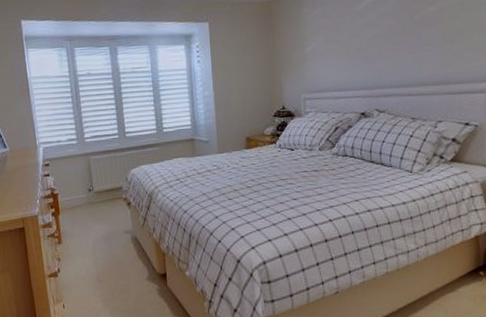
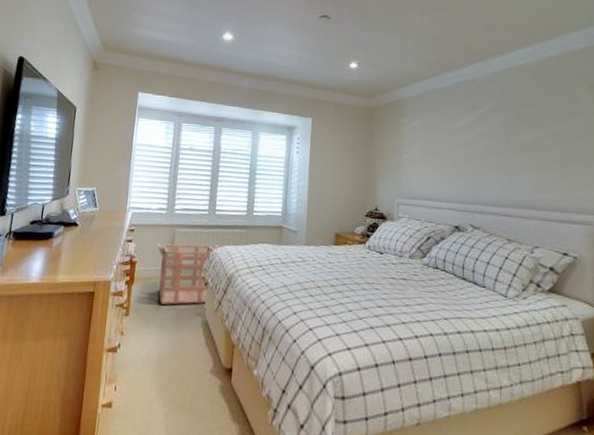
laundry basket: none [74,165,138,229] -> present [157,243,222,305]

